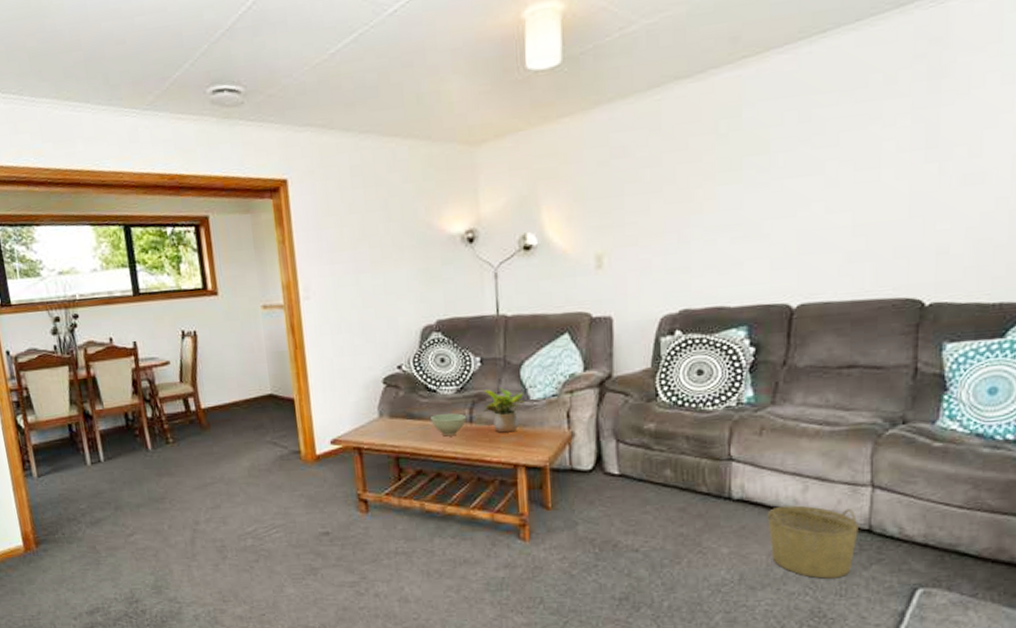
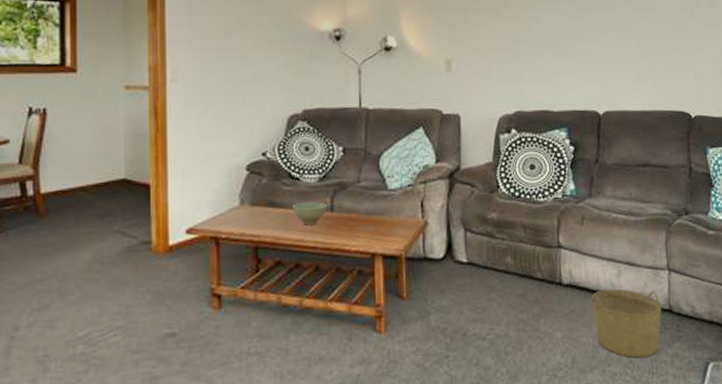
potted plant: present [482,387,525,433] -> none [343,177,383,222]

